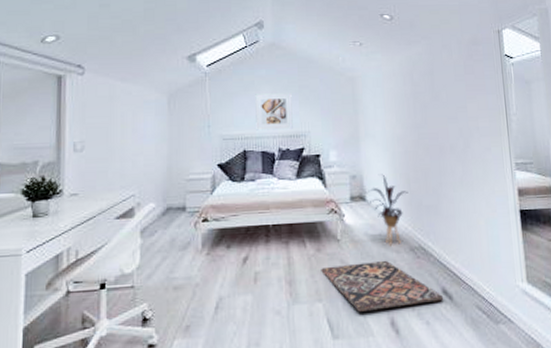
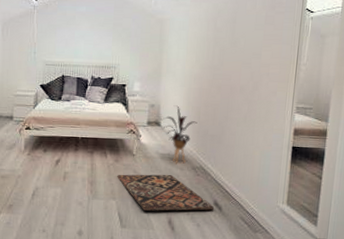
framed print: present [255,93,293,131] -> none [74,28,107,61]

